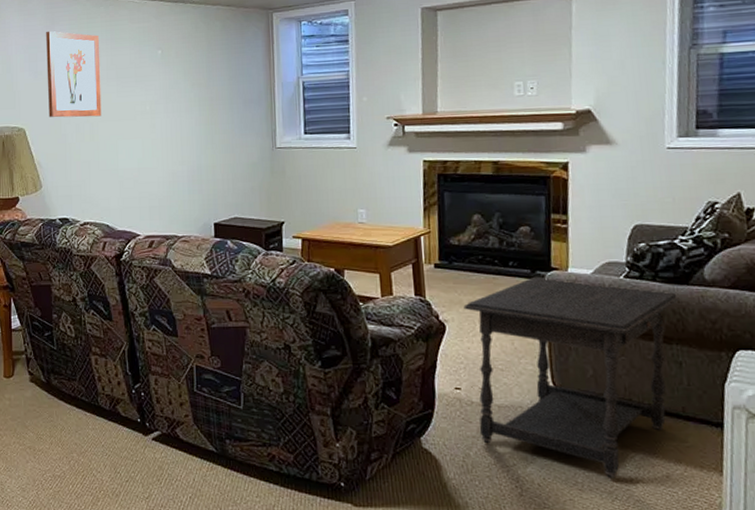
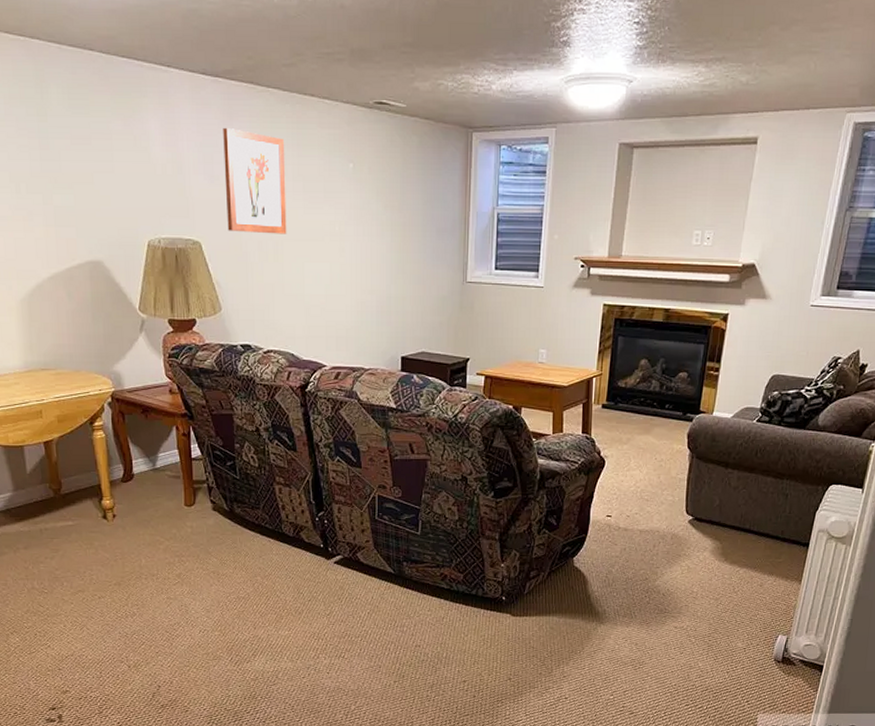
side table: present [463,276,681,478] -> none [622,418,797,588]

